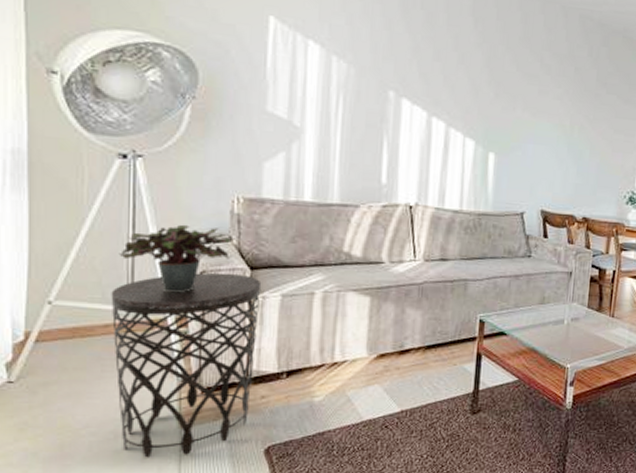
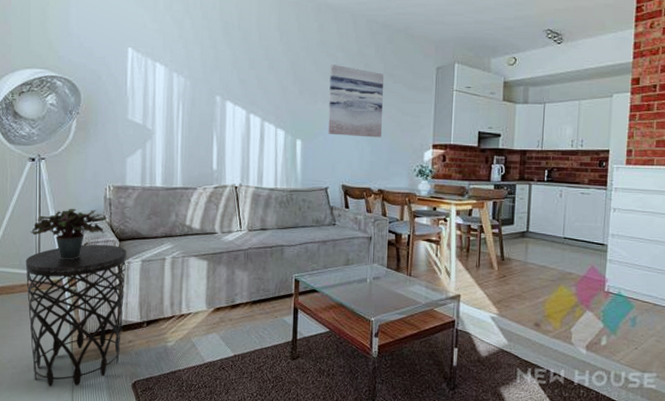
wall art: none [527,64,596,157] -> present [328,64,384,138]

